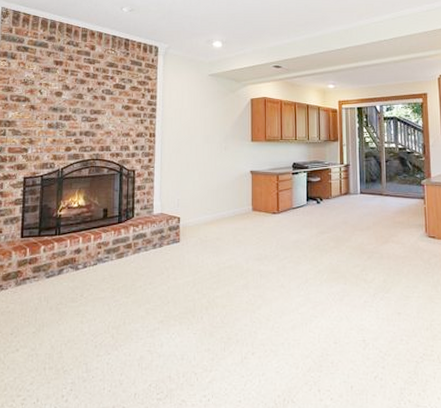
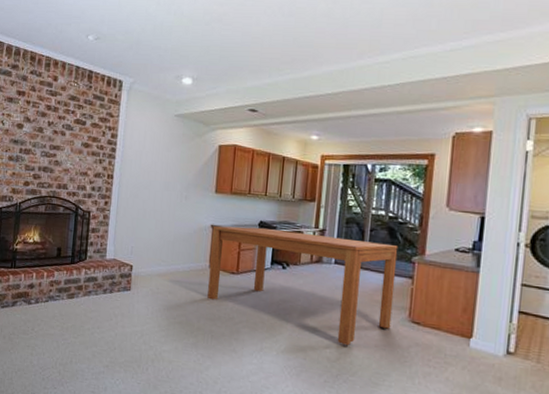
dining table: none [253,168,413,265] -> present [207,226,399,345]

